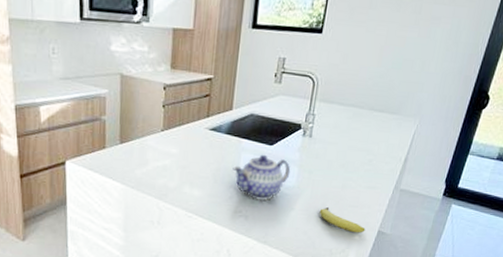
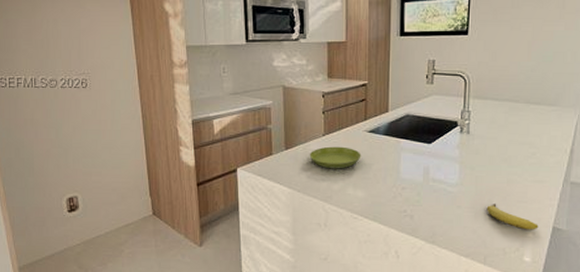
saucer: none [145,142,201,167] -> present [309,146,361,169]
teapot: present [232,154,291,201] -> none [393,153,452,200]

